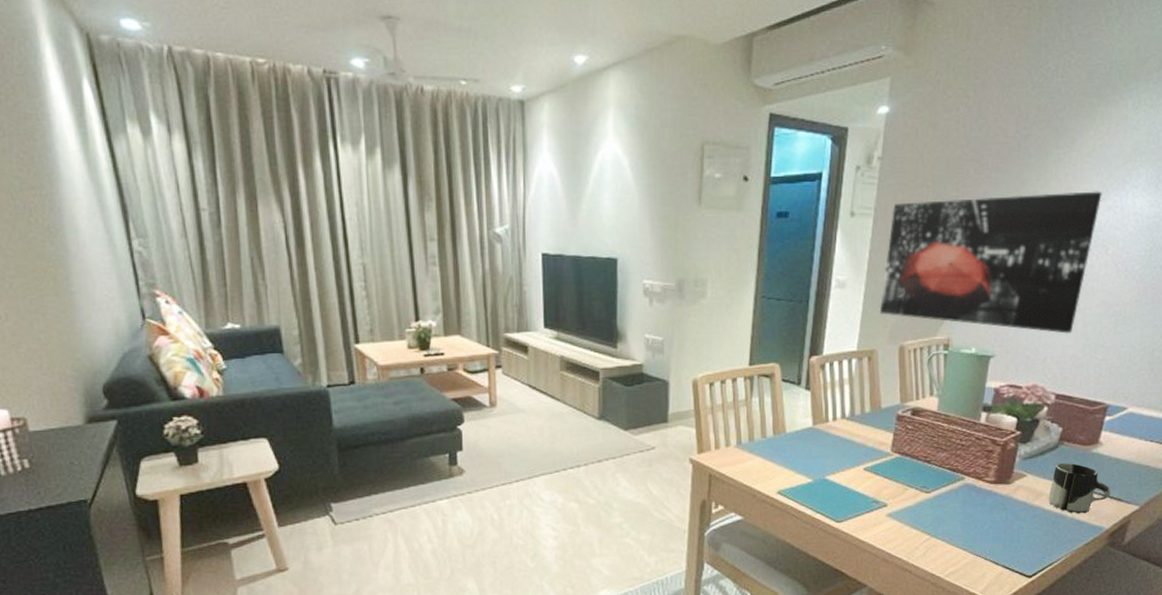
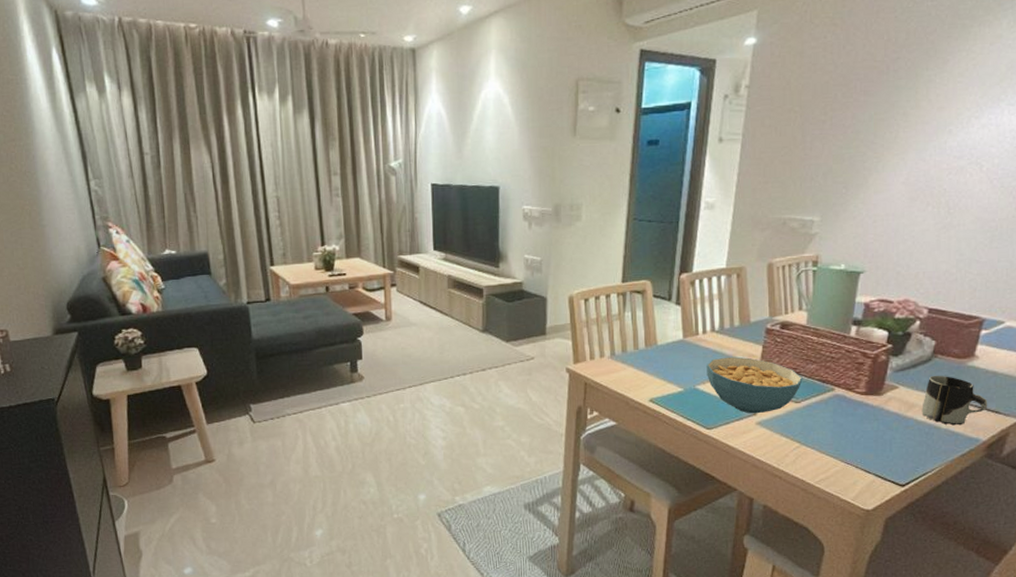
cereal bowl: none [837,445,933,505] -> present [707,357,803,414]
wall art: present [879,191,1102,334] -> none [748,110,976,250]

